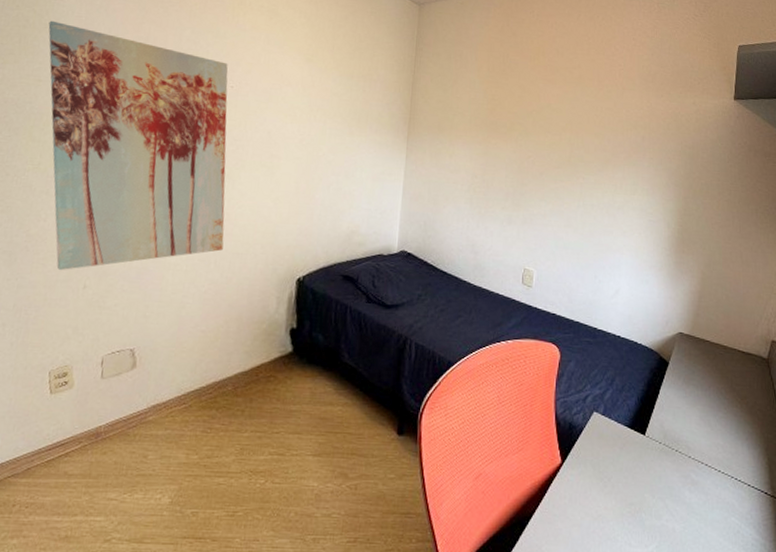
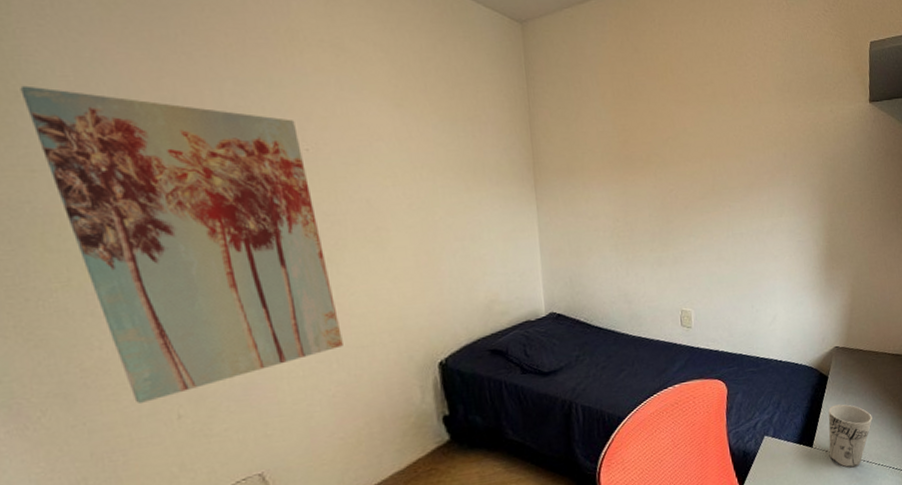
cup: none [663,394,715,468] -> present [828,404,873,468]

